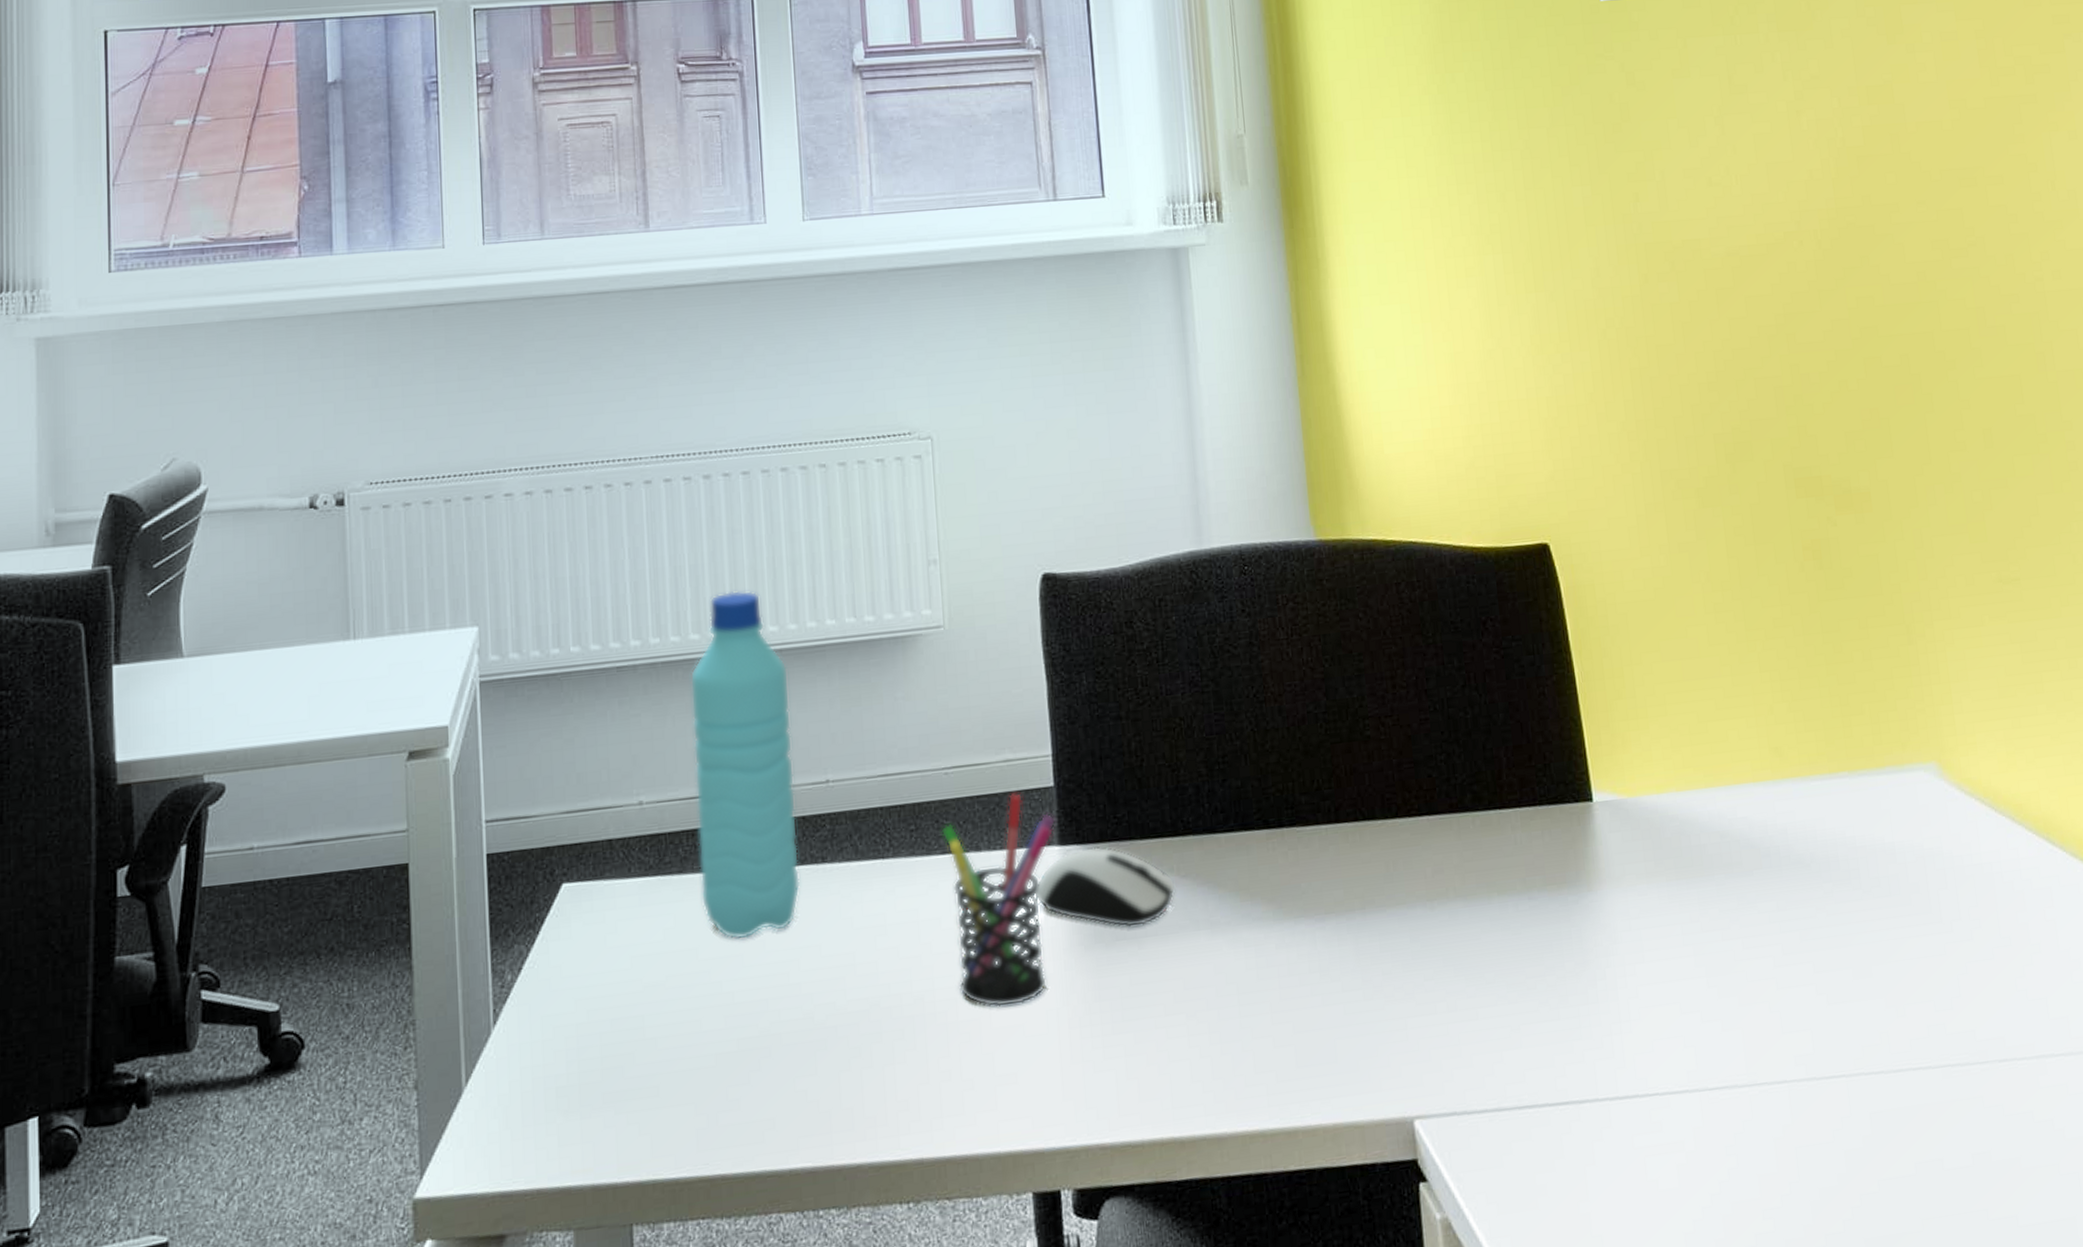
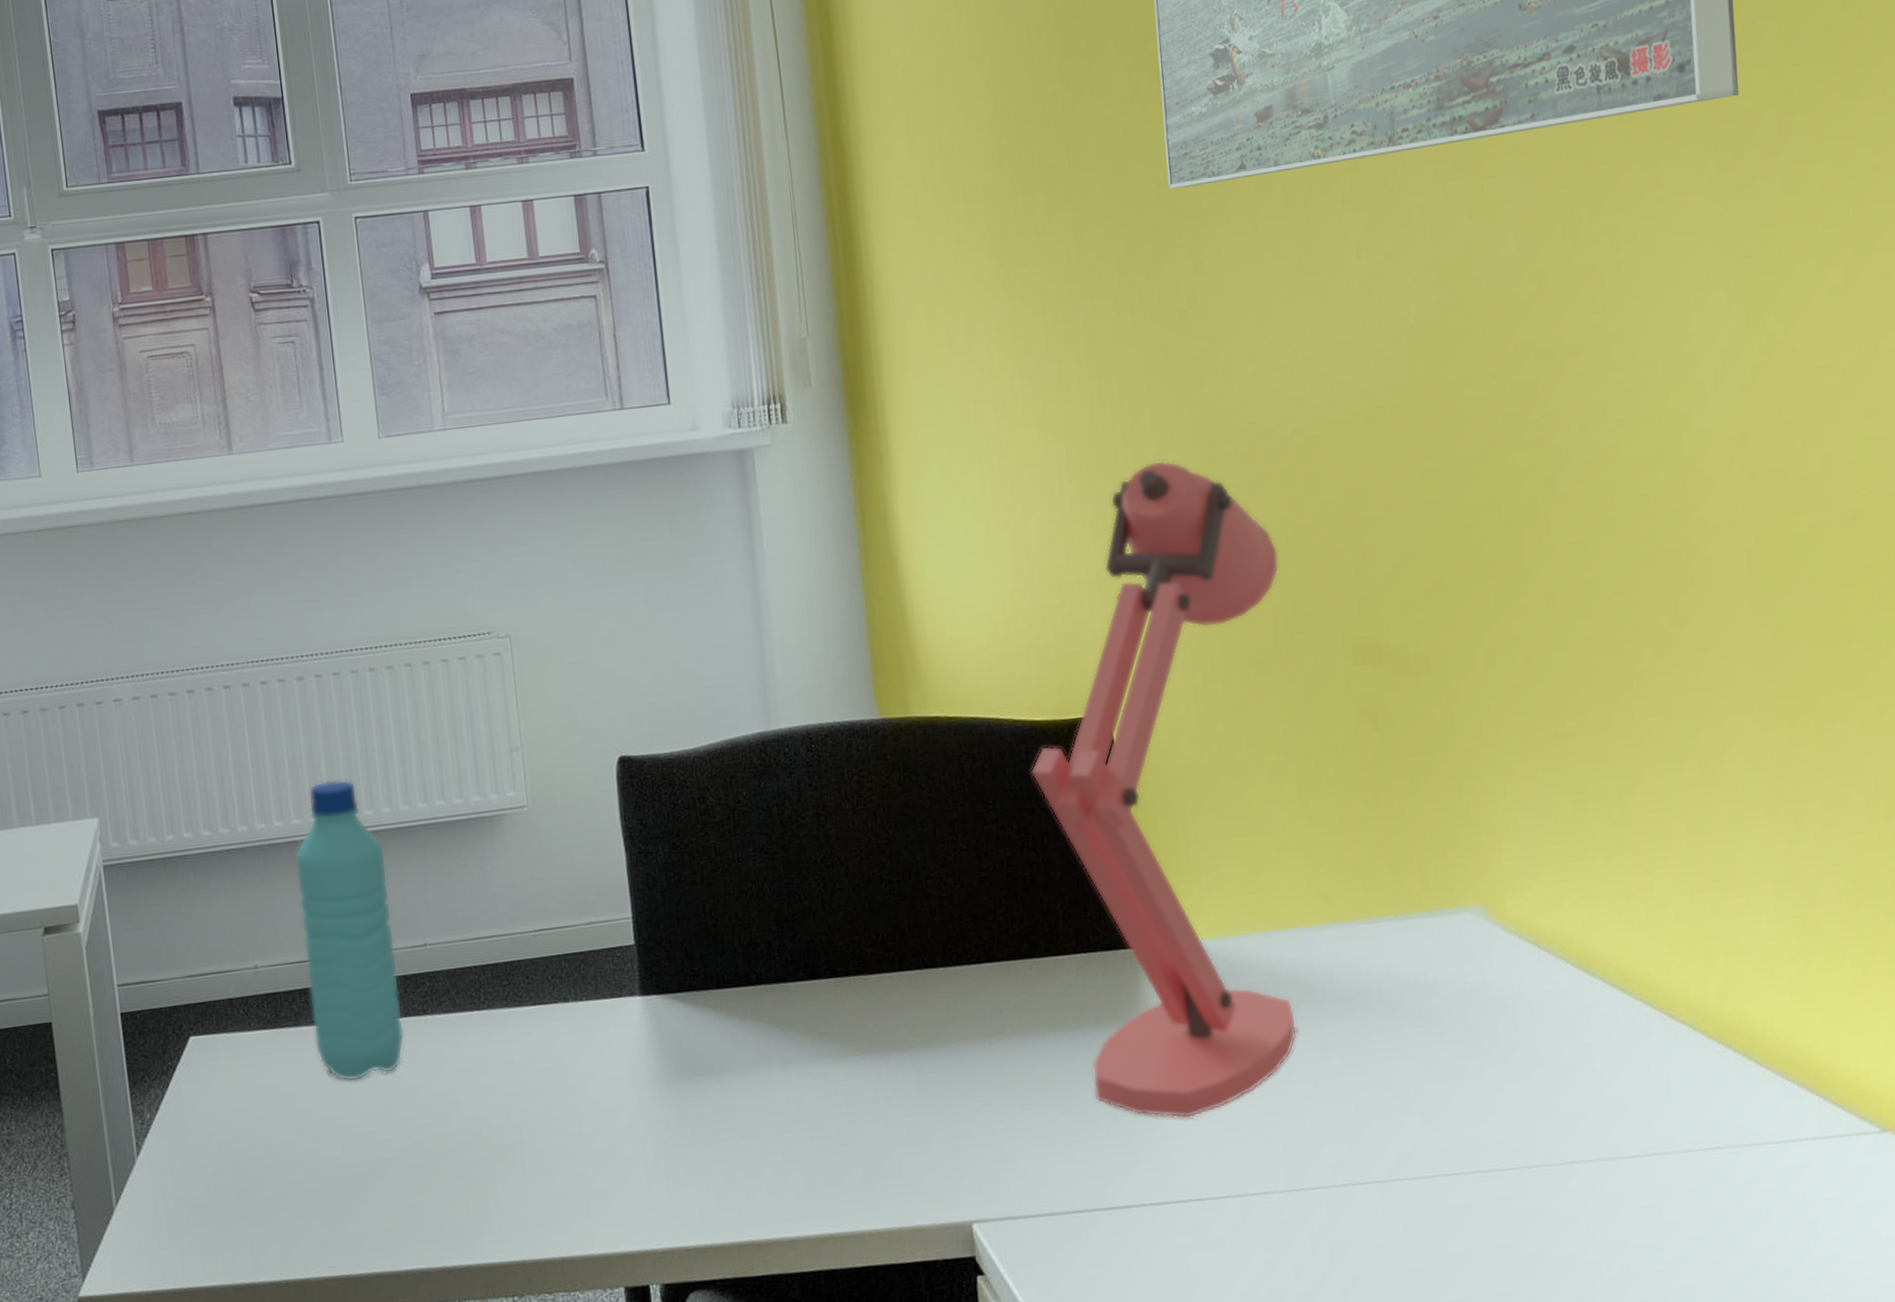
pen holder: present [941,792,1056,1008] -> none [531,950,637,1135]
computer mouse: present [1035,846,1176,928] -> none [620,996,750,1065]
desk lamp: none [1472,276,1753,999] -> present [1031,460,1297,1119]

